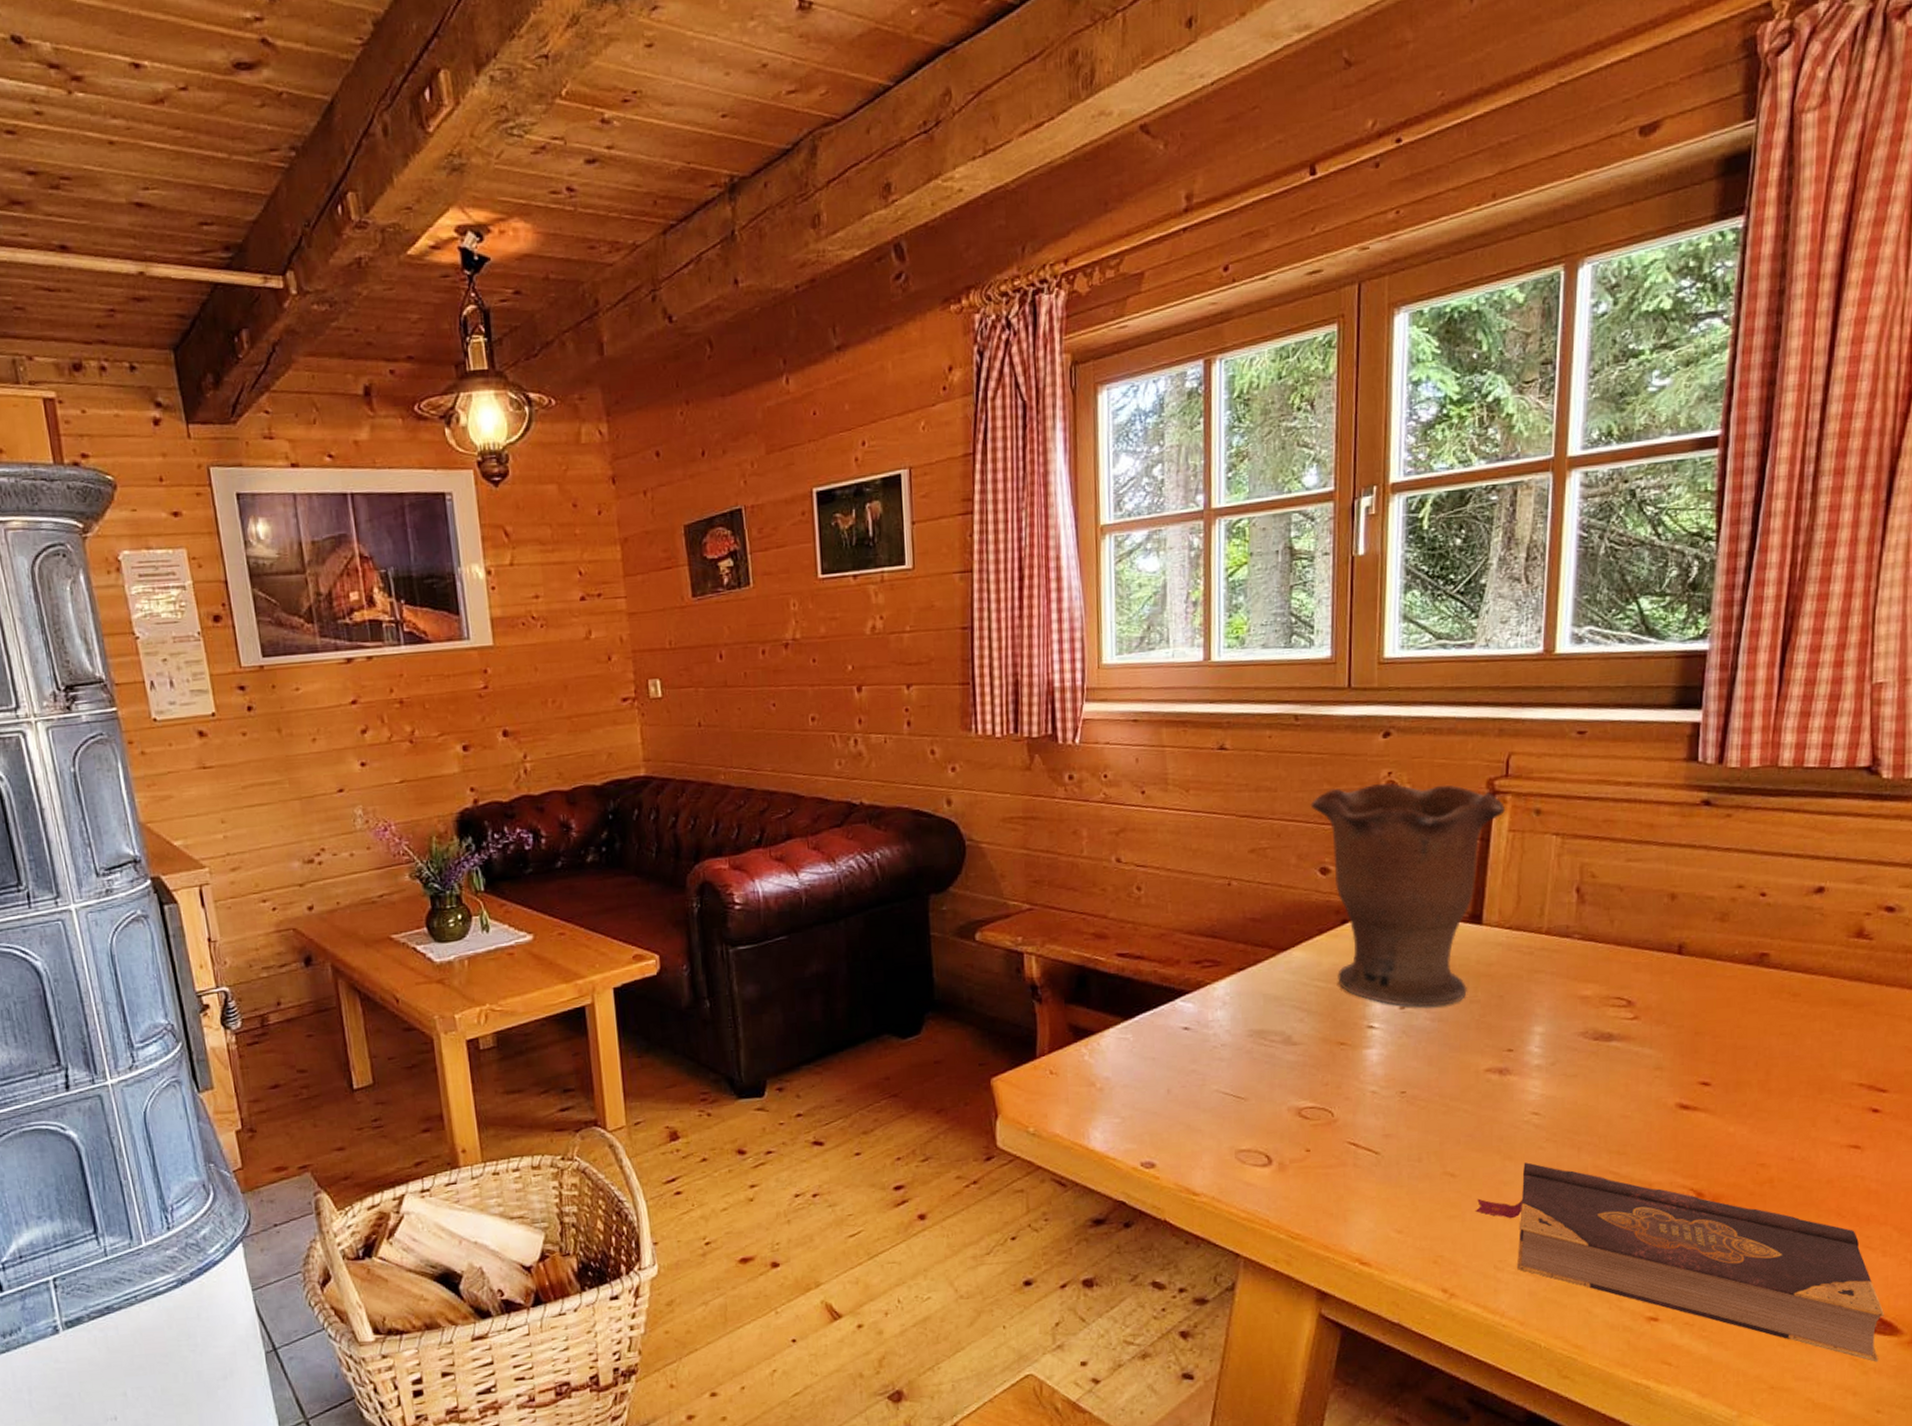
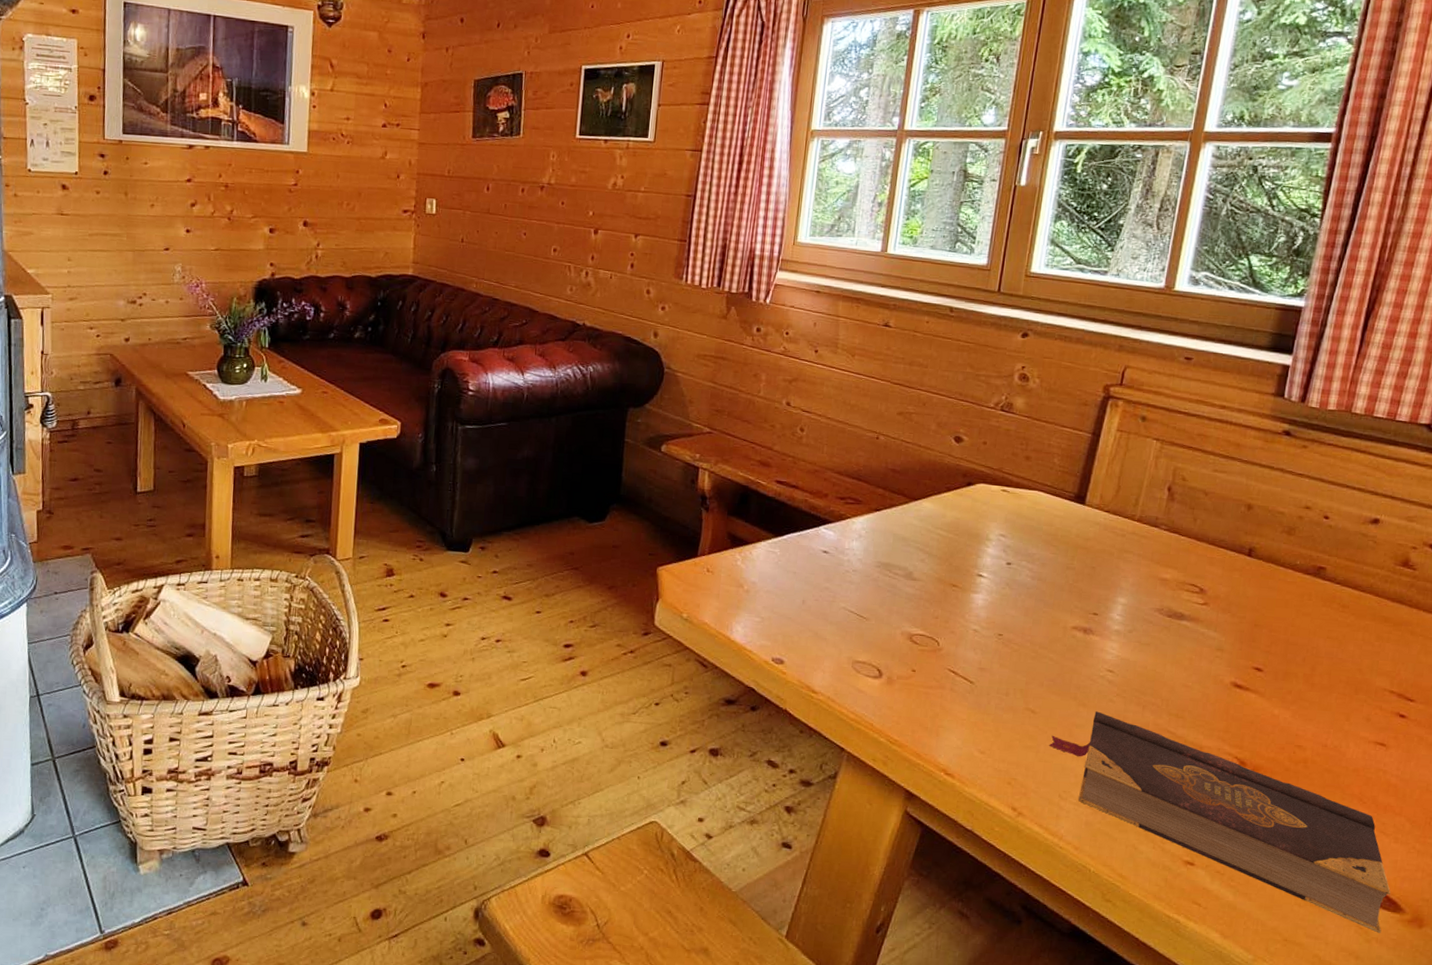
vase: present [1310,782,1506,1007] -> none [953,372,1117,568]

